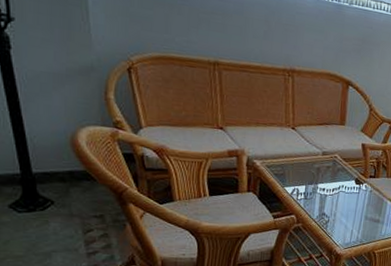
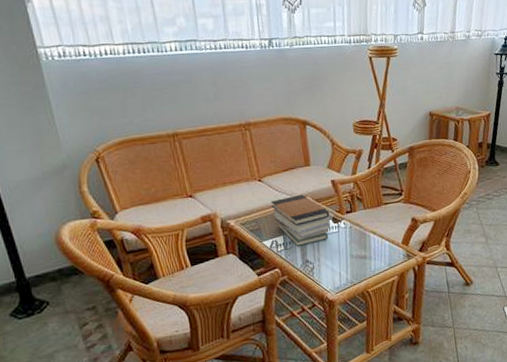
book stack: none [299,150,354,199] -> present [270,195,331,247]

